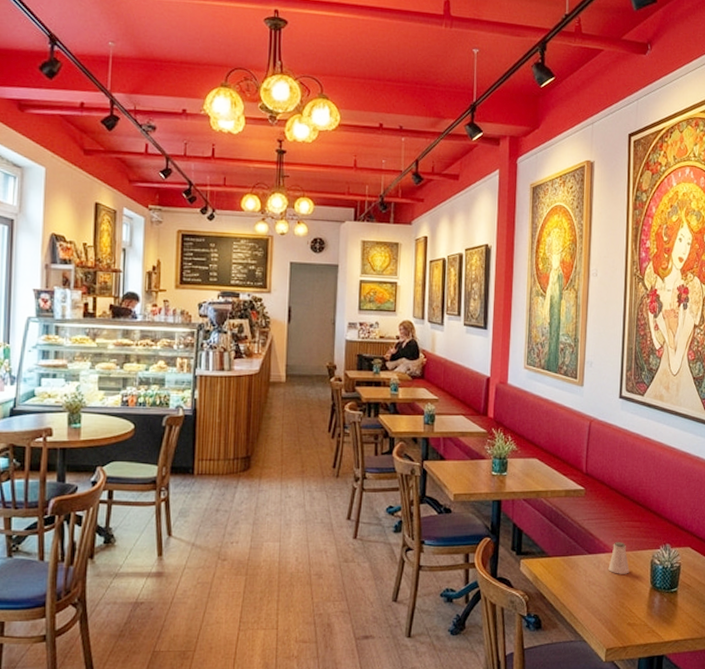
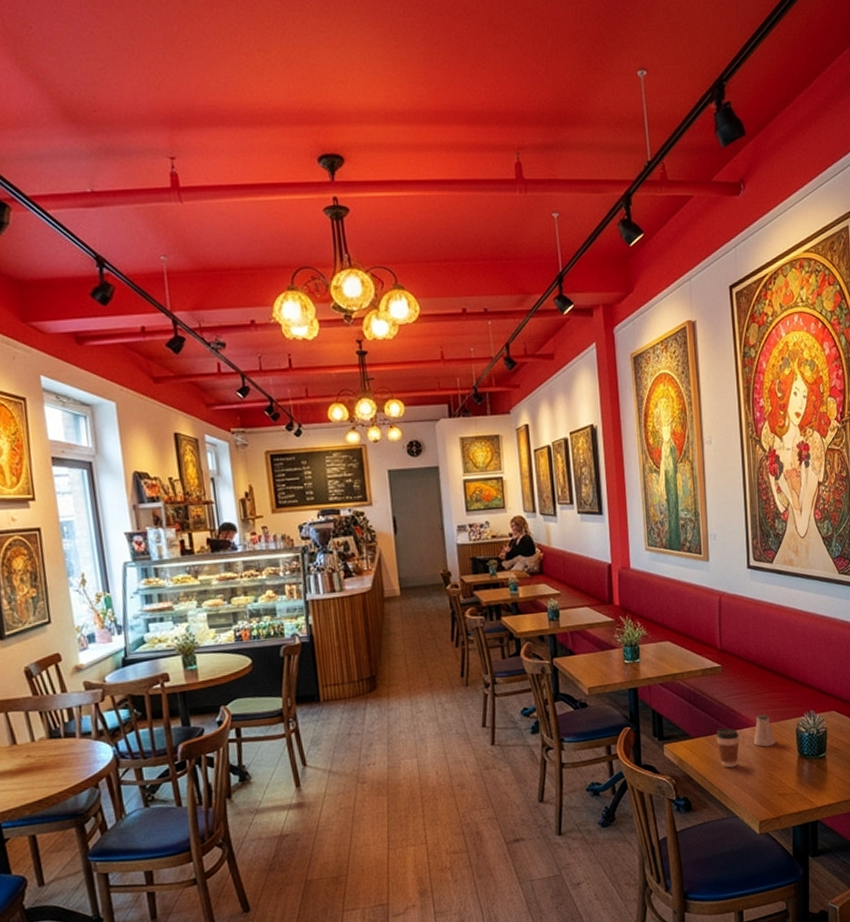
coffee cup: none [572,550,595,591] -> present [715,727,740,768]

